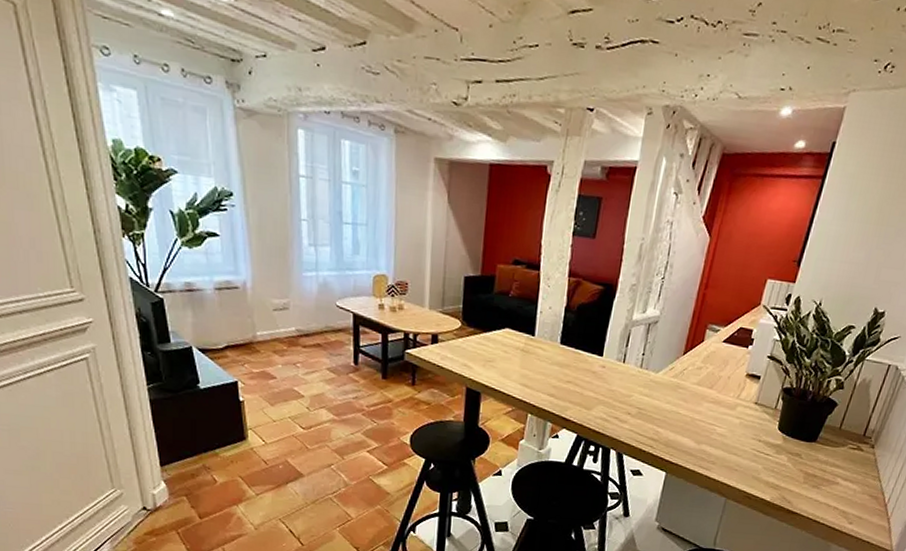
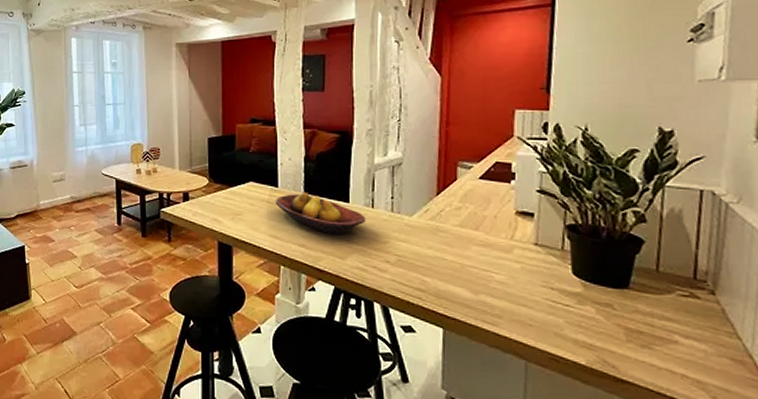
fruit bowl: none [529,342,616,387] -> present [275,191,366,235]

